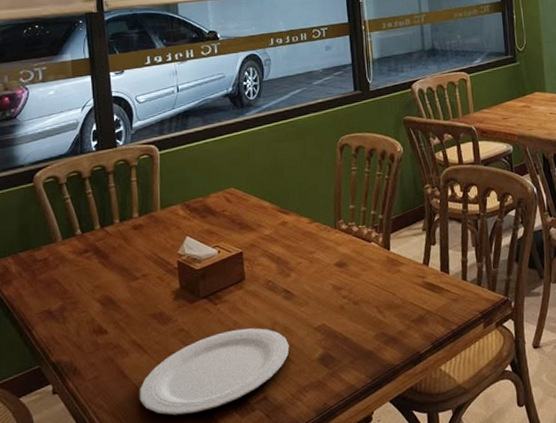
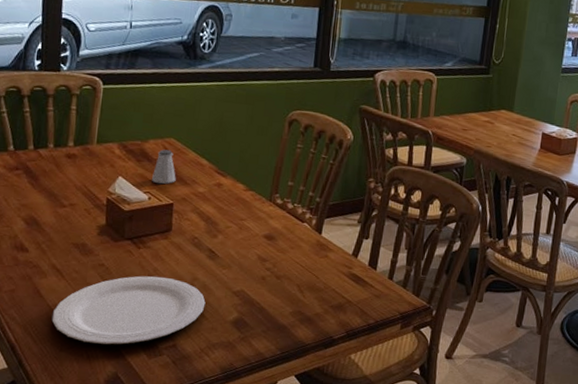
saltshaker: none [218,200,242,235] -> present [152,149,176,184]

